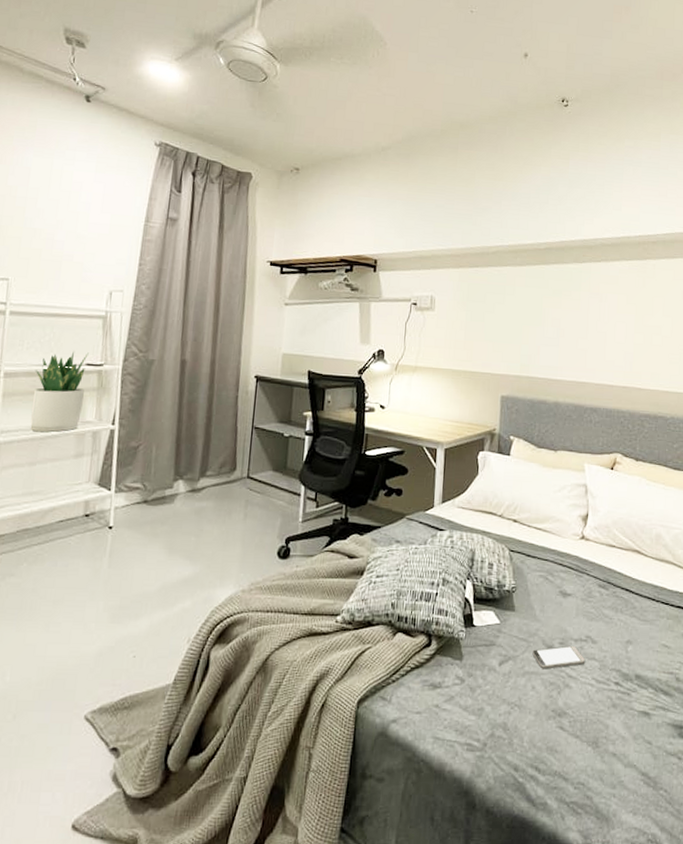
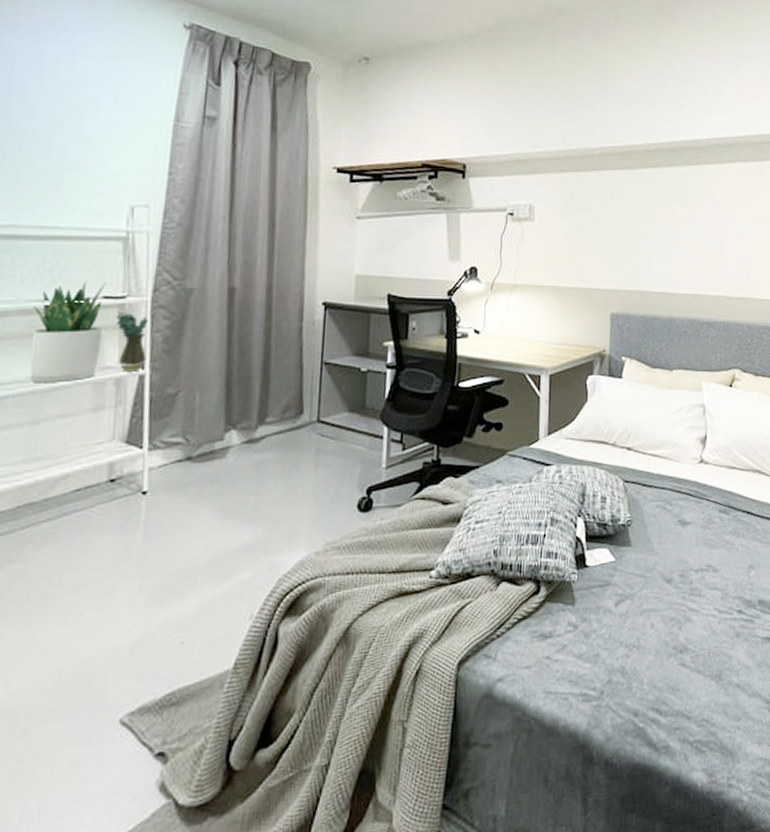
vase: none [95,376,119,427] -> present [115,311,148,372]
smartphone: present [532,645,586,669] -> none [650,576,707,605]

